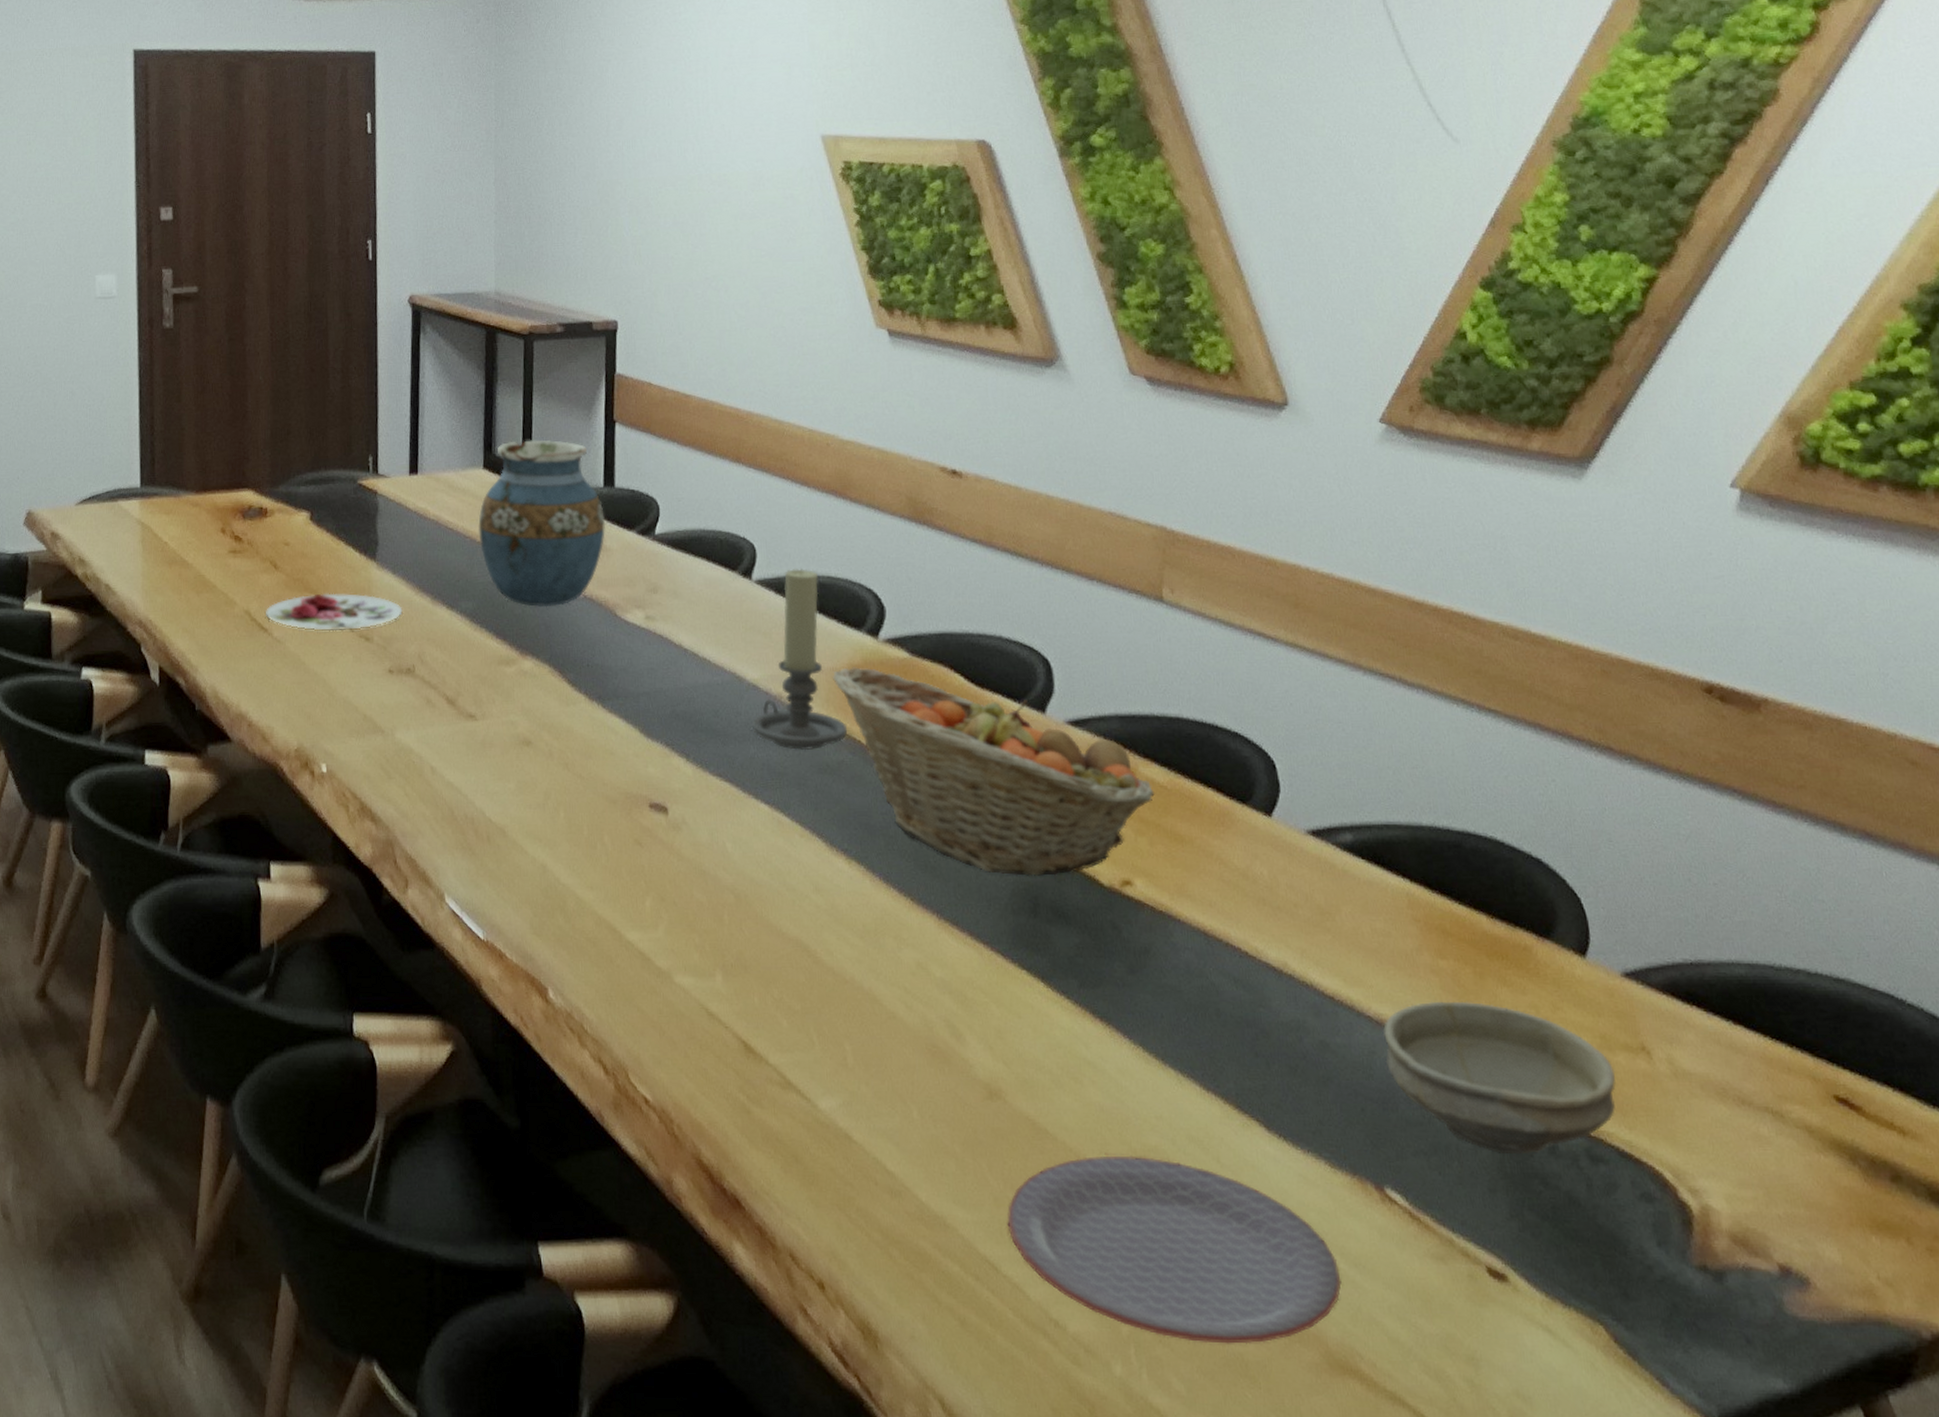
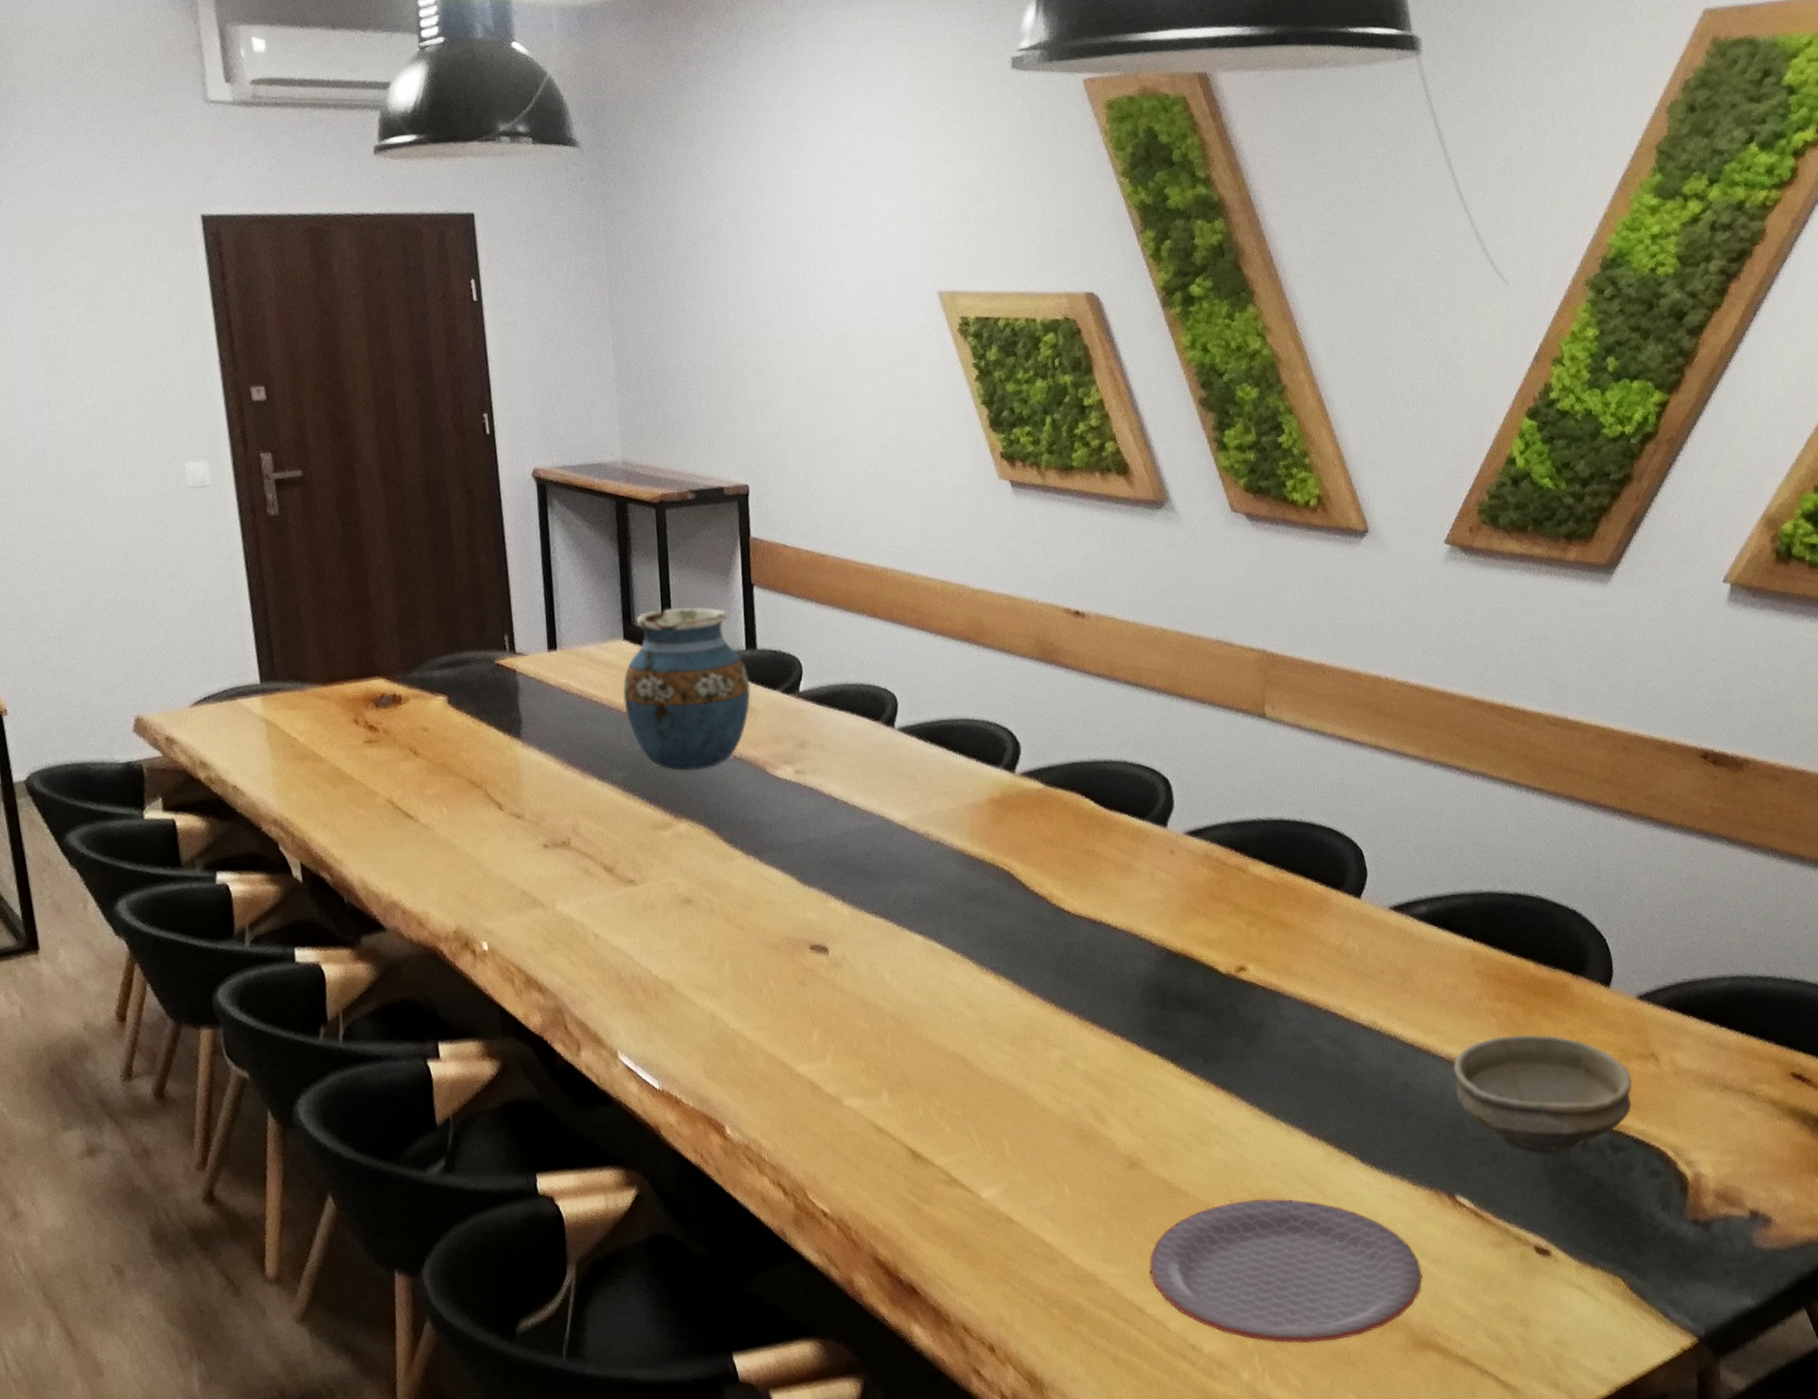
plate: present [266,593,403,631] -> none [409,773,553,813]
candle holder: present [752,569,848,751] -> none [902,714,991,882]
fruit basket: present [833,667,1155,877] -> none [974,801,1263,974]

